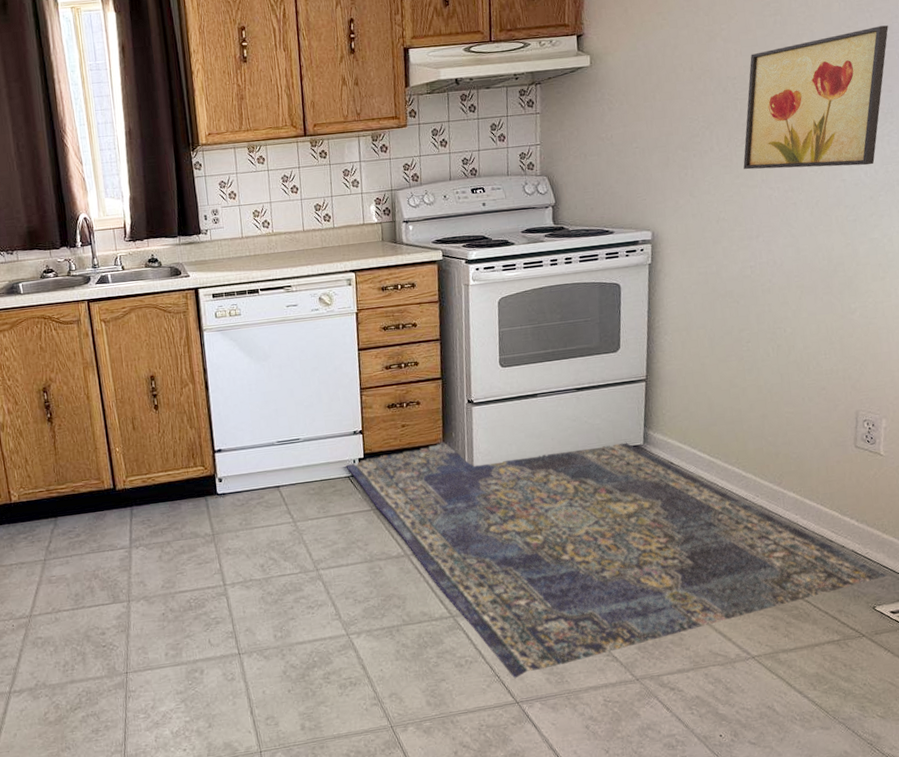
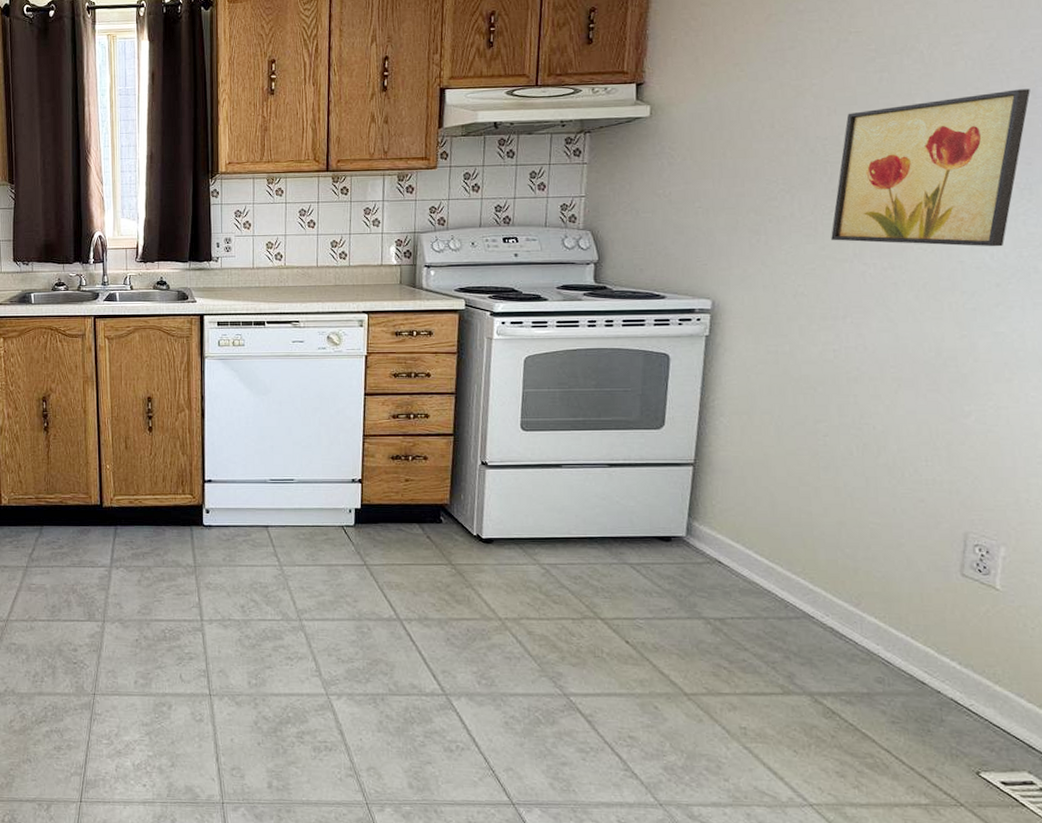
rug: present [344,441,888,679] -> none [339,503,999,777]

